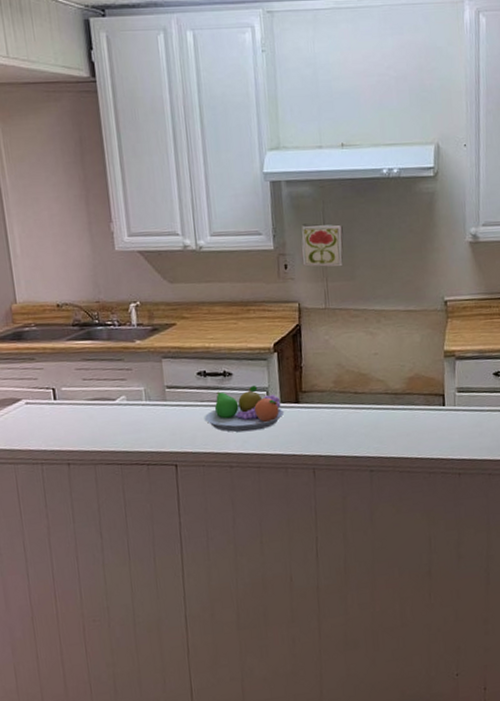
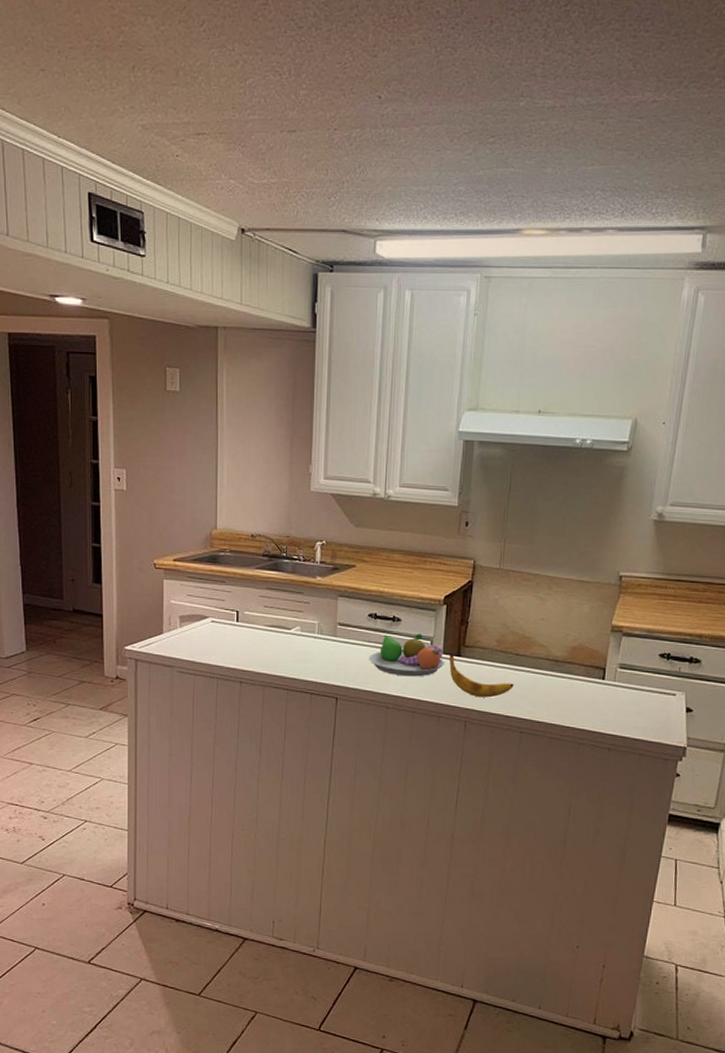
banana: none [288,401,357,442] -> present [449,654,514,698]
decorative tile: present [301,224,344,267] -> none [483,485,528,530]

